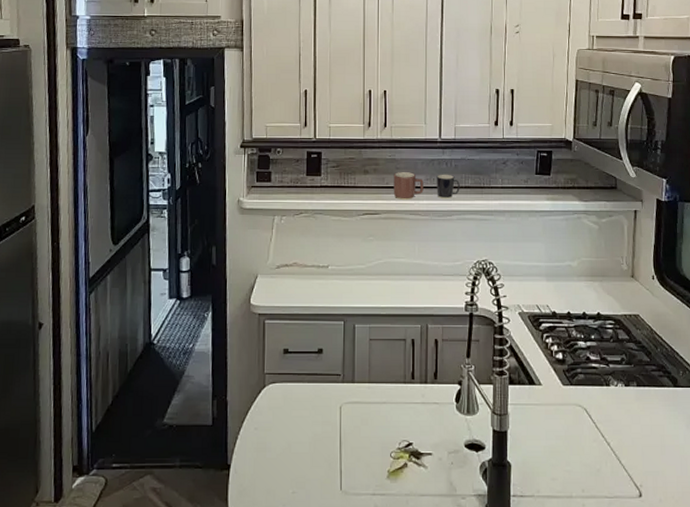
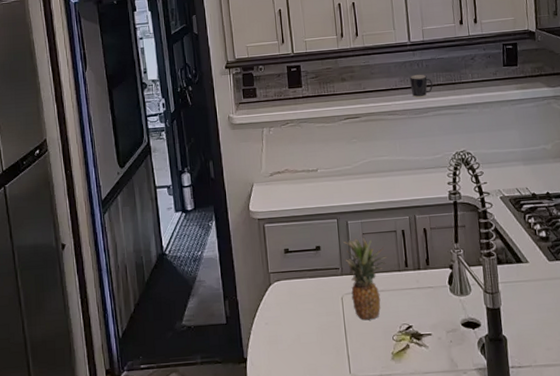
fruit: none [348,344,394,434] -> present [343,238,388,321]
mug: present [393,171,424,201] -> none [369,75,399,103]

